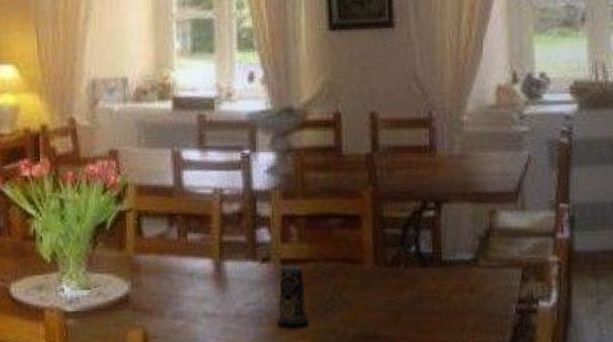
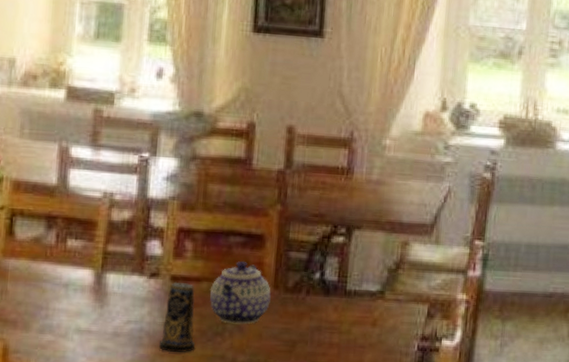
teapot: none [316,240,373,300] -> present [210,260,271,325]

